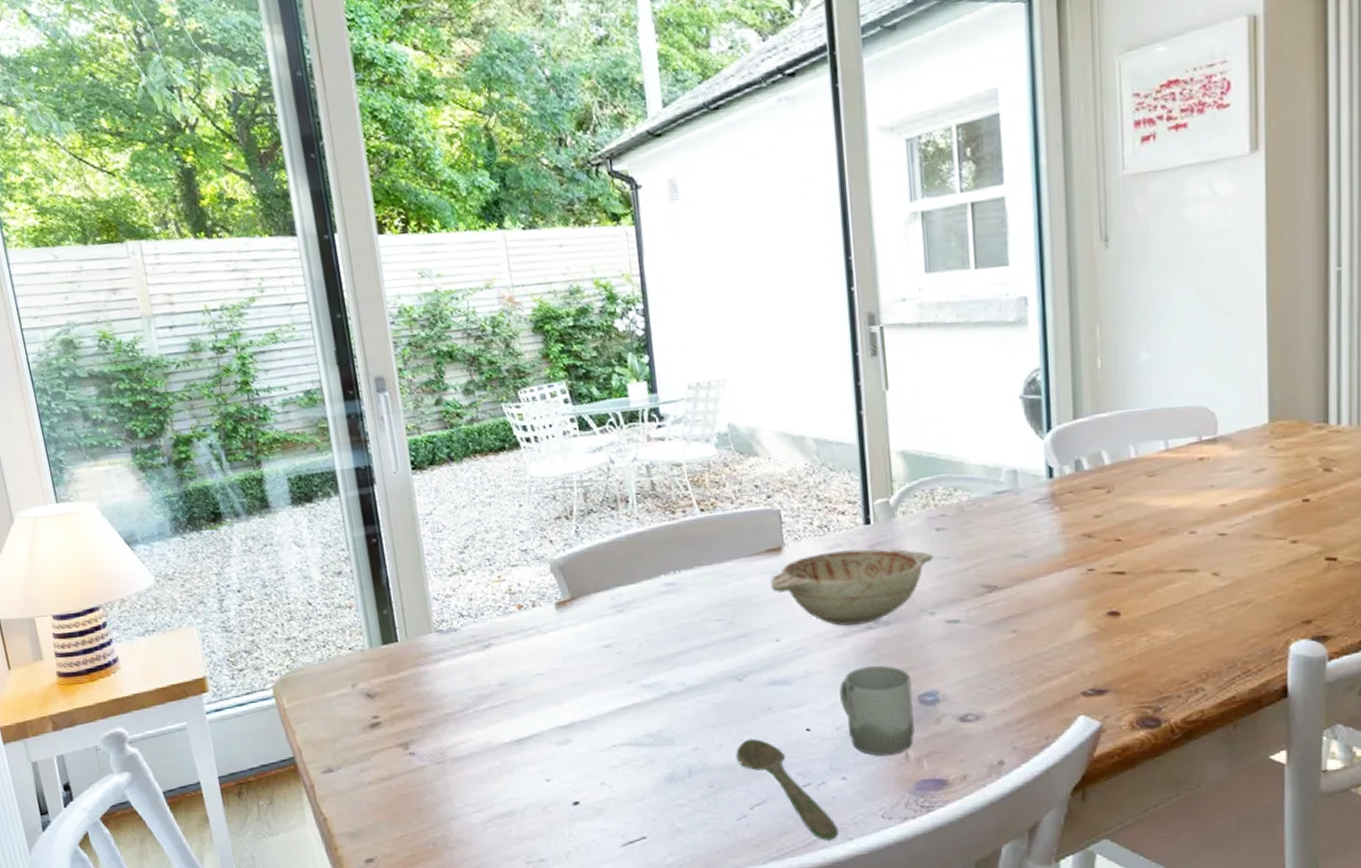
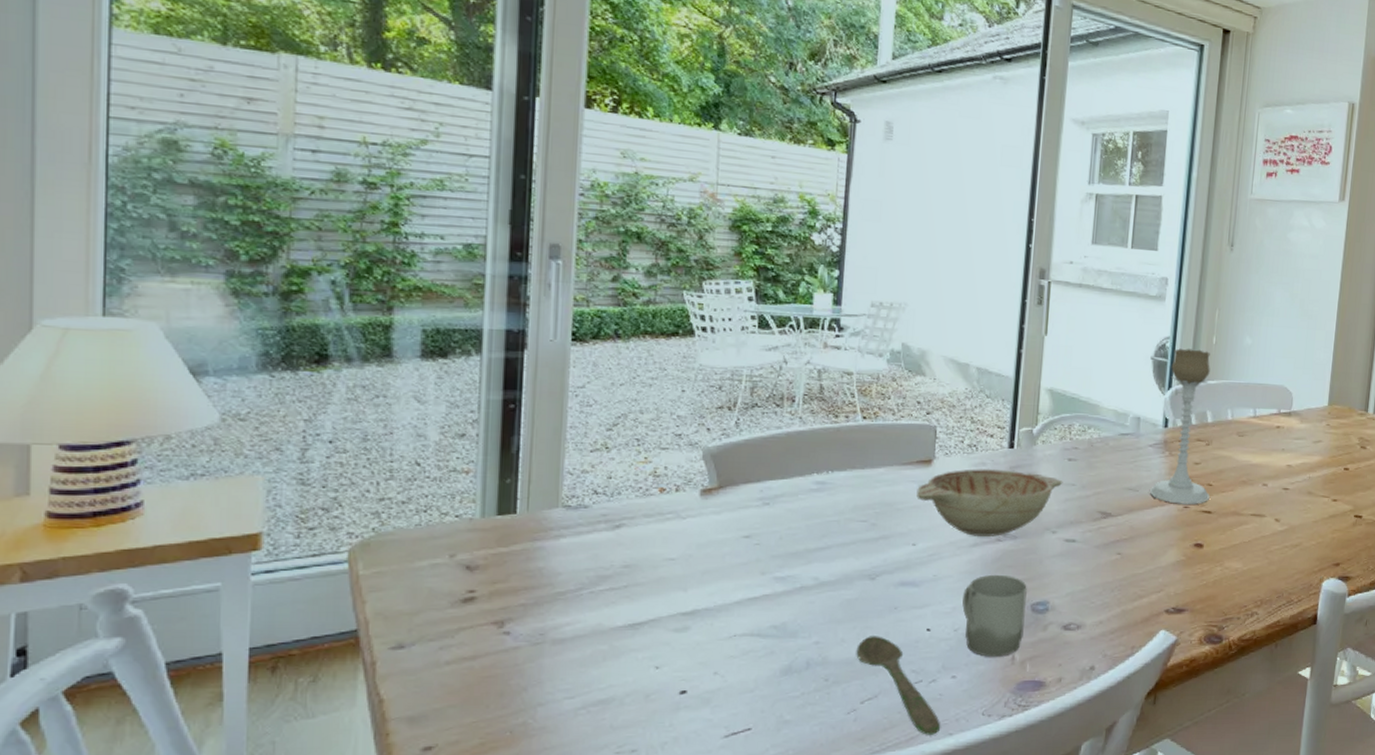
candle holder: none [1041,377,1120,567] -> present [1149,348,1210,504]

